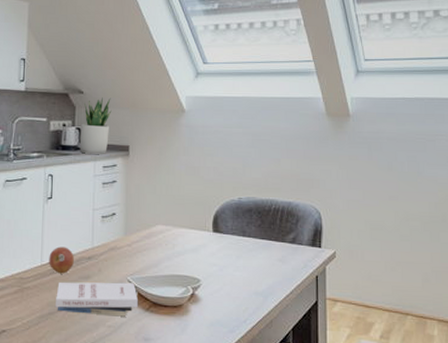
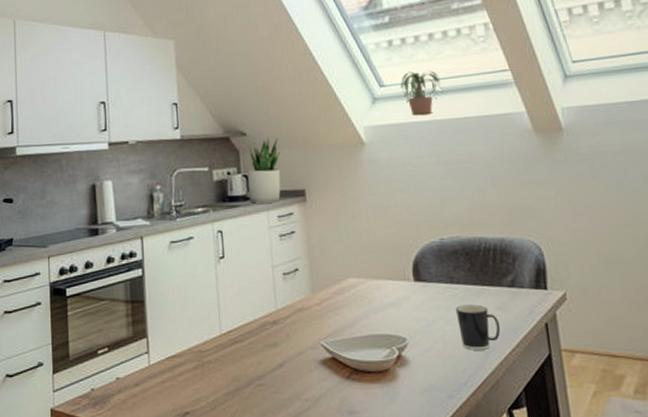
fruit: present [49,246,75,274] -> none [228,312,258,343]
books: present [56,281,138,317] -> none [241,347,336,388]
potted plant: none [221,53,255,92] -> present [400,71,441,116]
mug: none [244,255,279,295] -> present [455,304,501,351]

